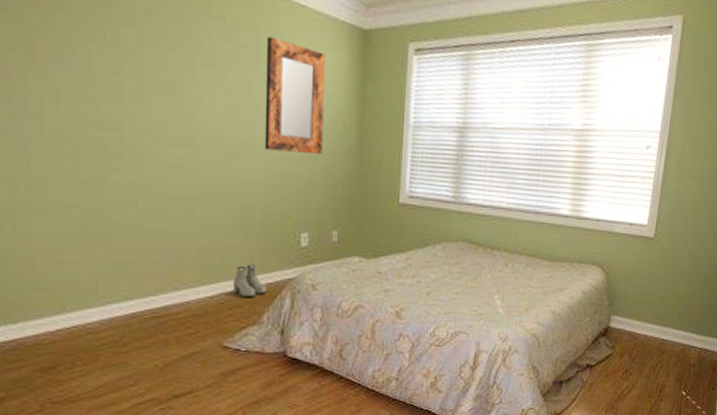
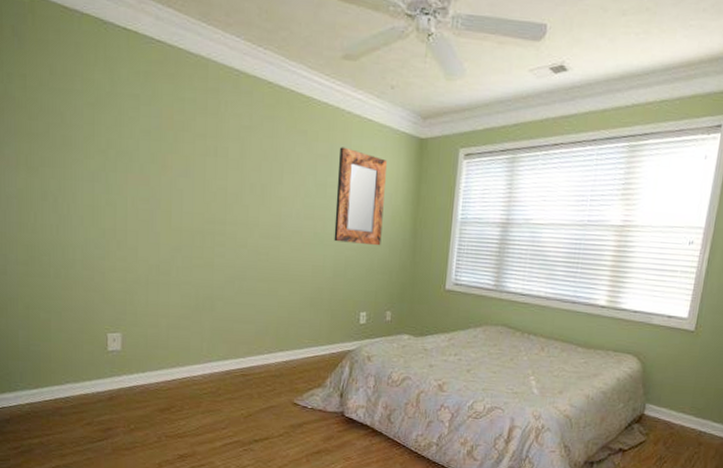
boots: present [232,264,267,297] -> none [303,336,331,364]

